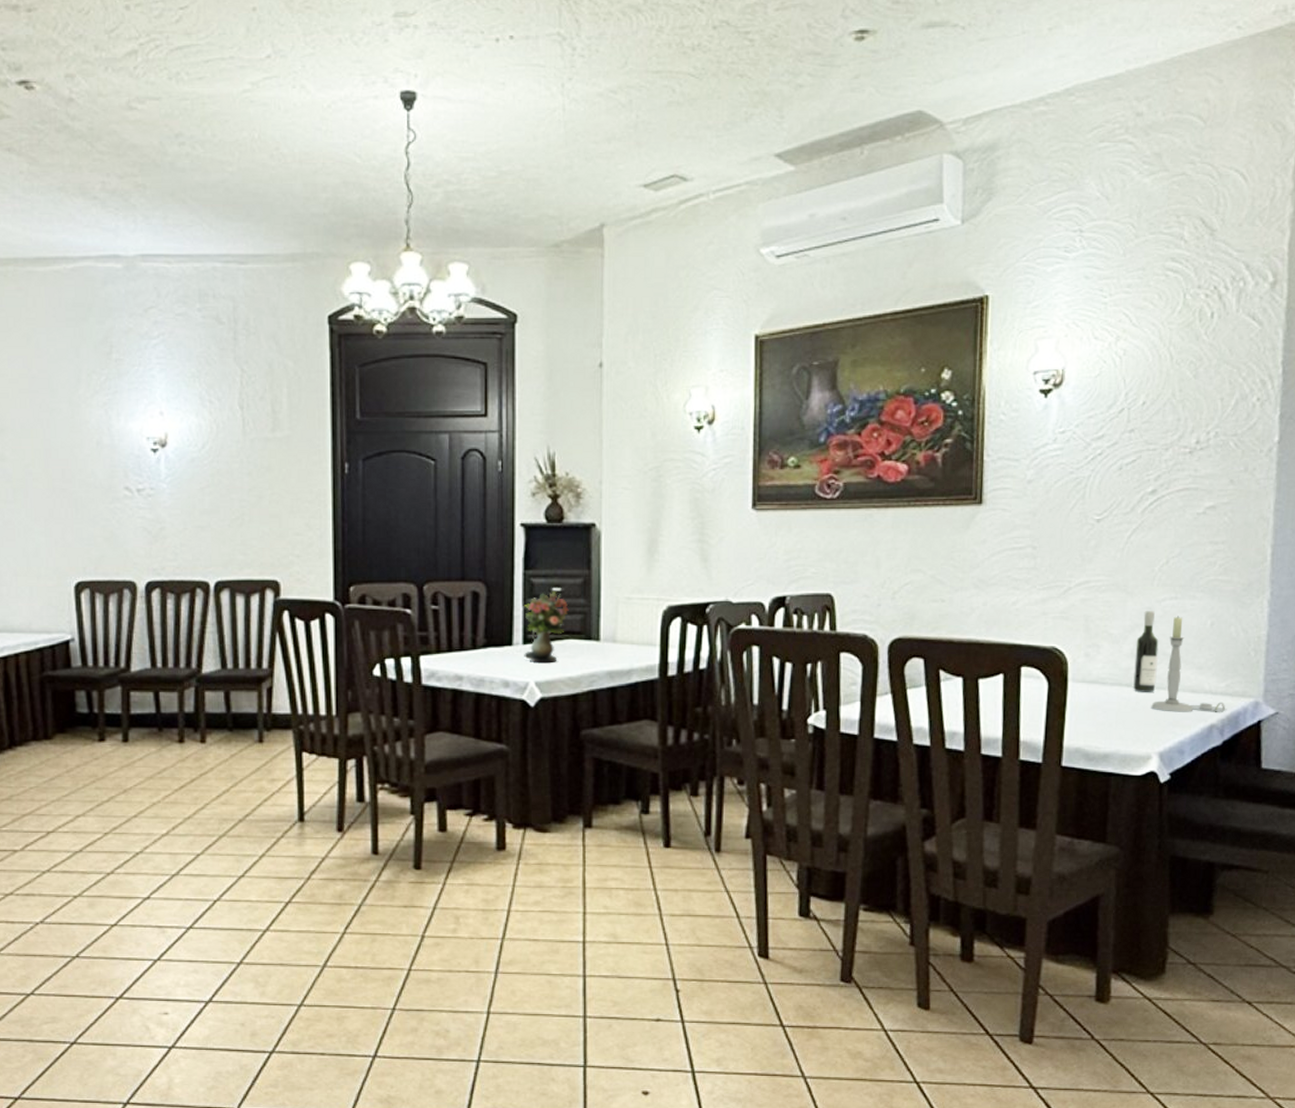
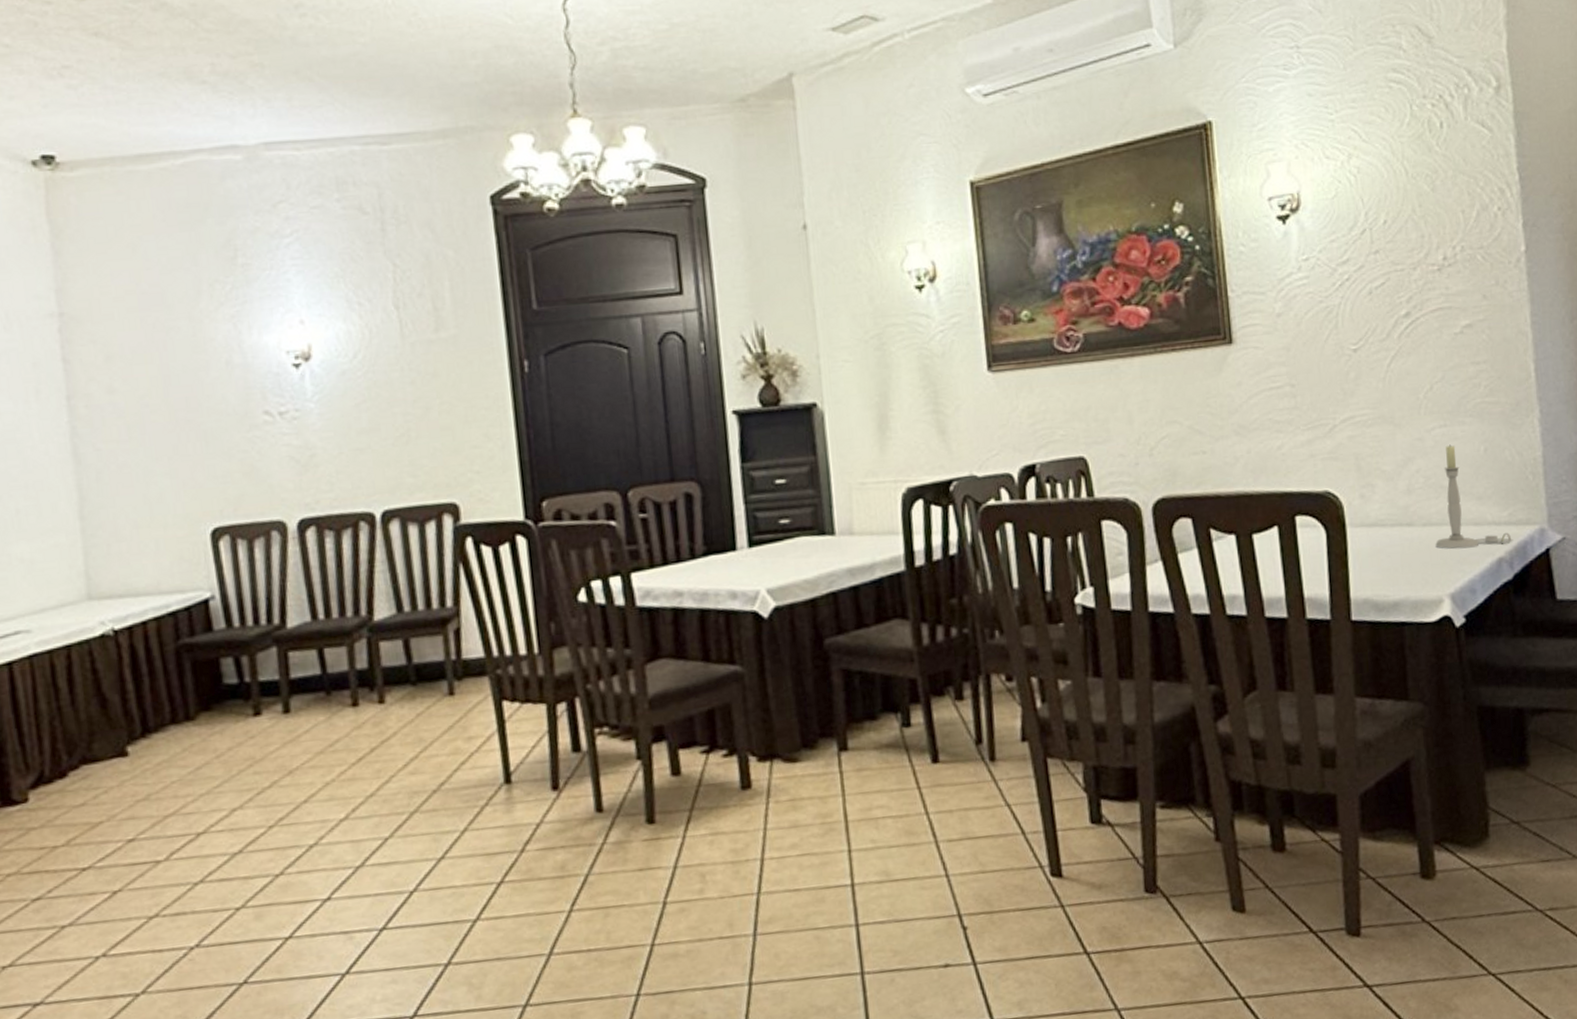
bouquet: present [524,590,569,664] -> none [745,483,797,568]
bottle: present [1133,611,1159,692] -> none [1411,442,1438,531]

